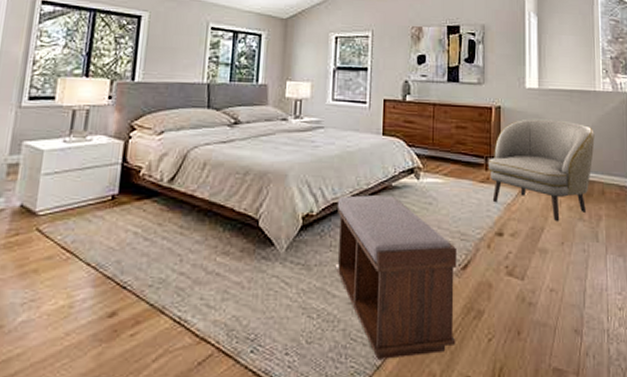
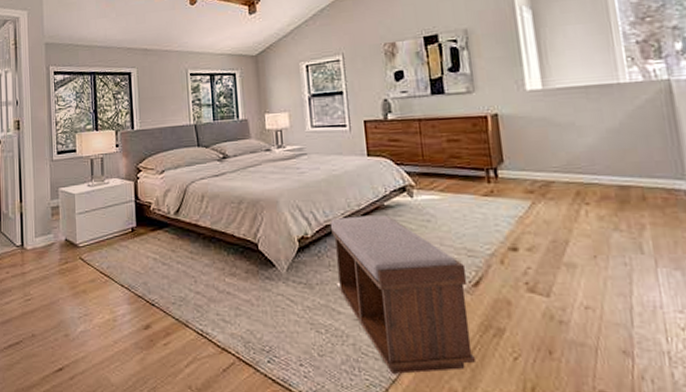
armchair: present [488,119,595,221] -> none [490,121,626,232]

